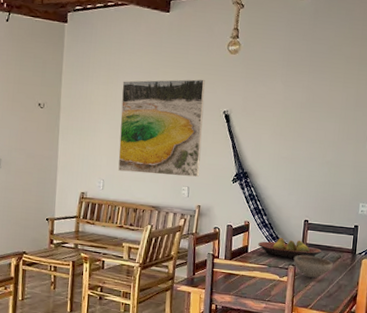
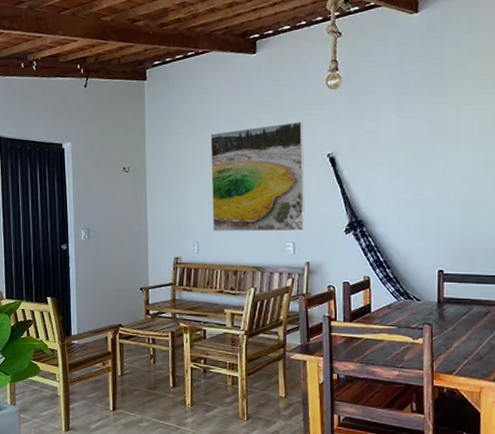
fruit bowl: present [258,237,322,259] -> none [383,292,464,317]
bowl: present [293,255,333,279] -> none [428,312,480,339]

